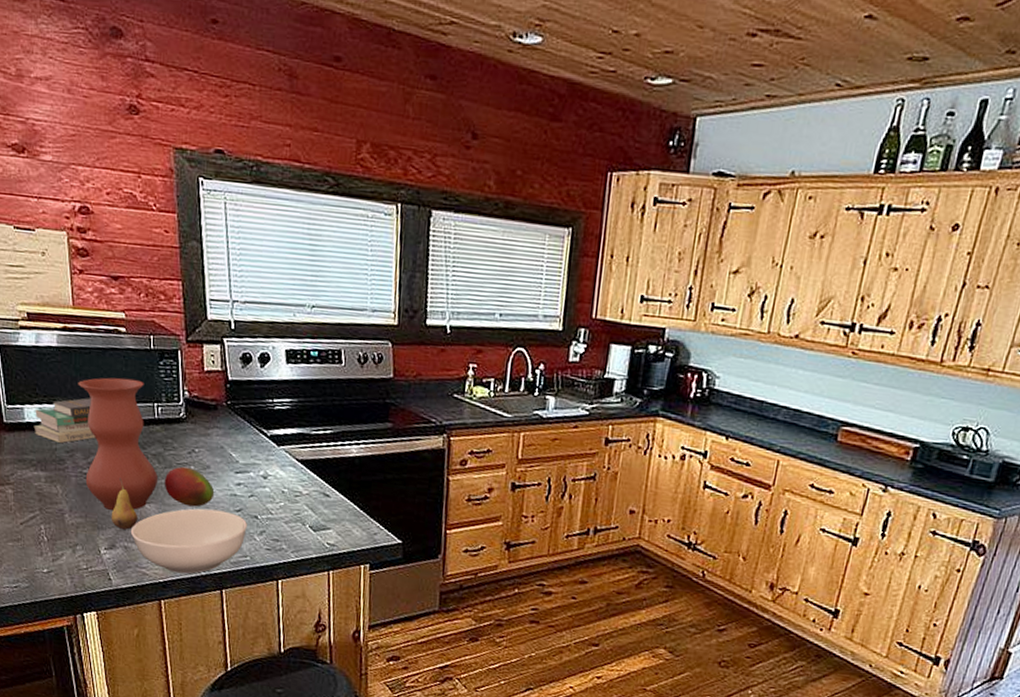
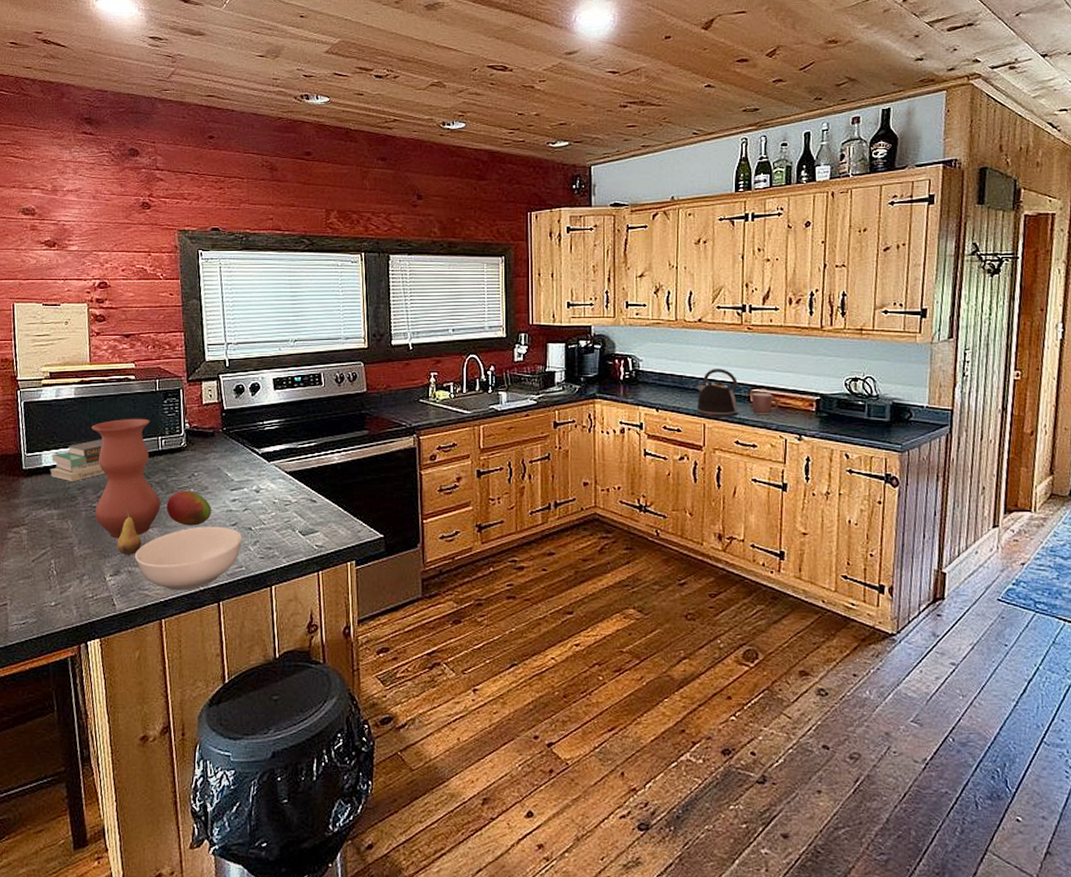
kettle: none [772,397,828,457] -> present [696,369,739,418]
mug: none [837,430,870,459] -> present [751,392,779,416]

